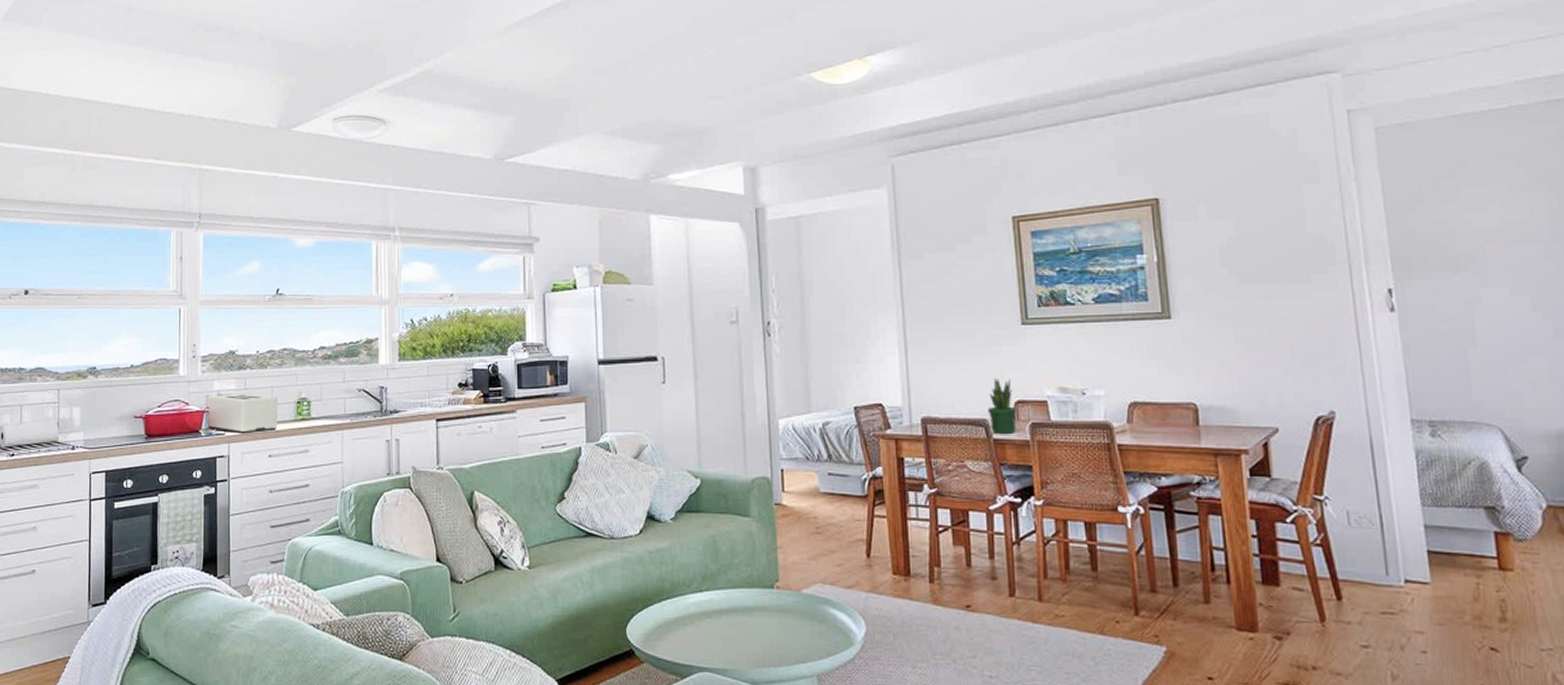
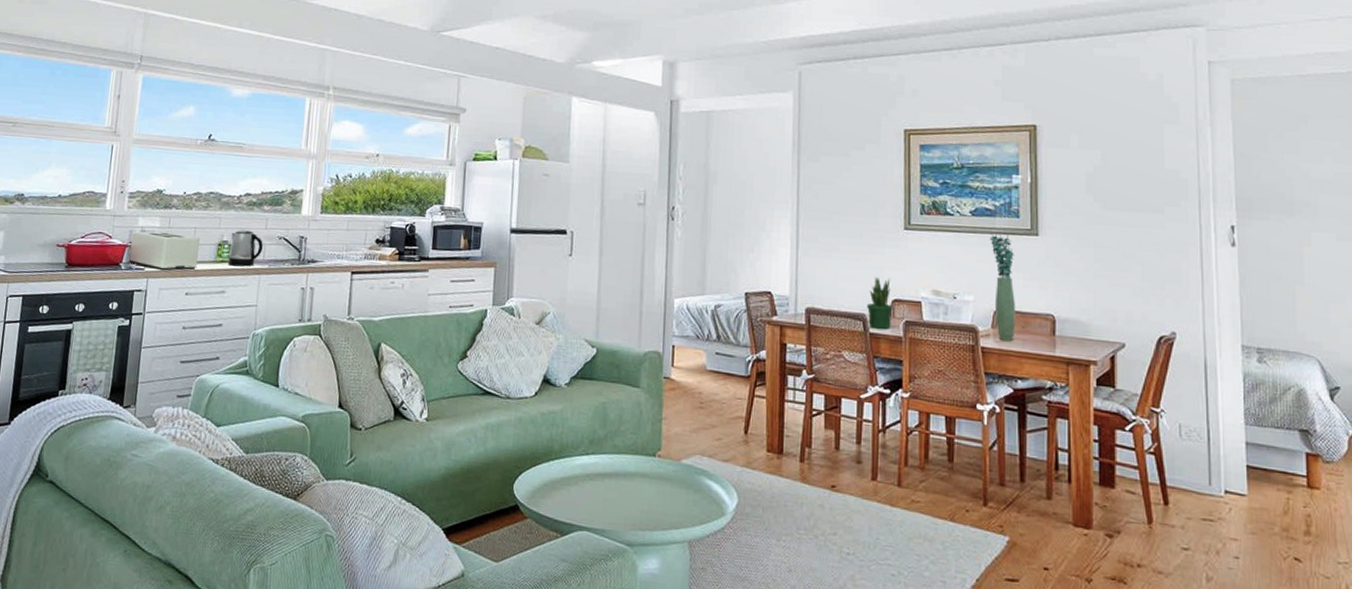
kettle: none [308,385,343,423] -> present [227,230,263,267]
vase: none [1117,319,1154,436] -> present [989,232,1016,342]

